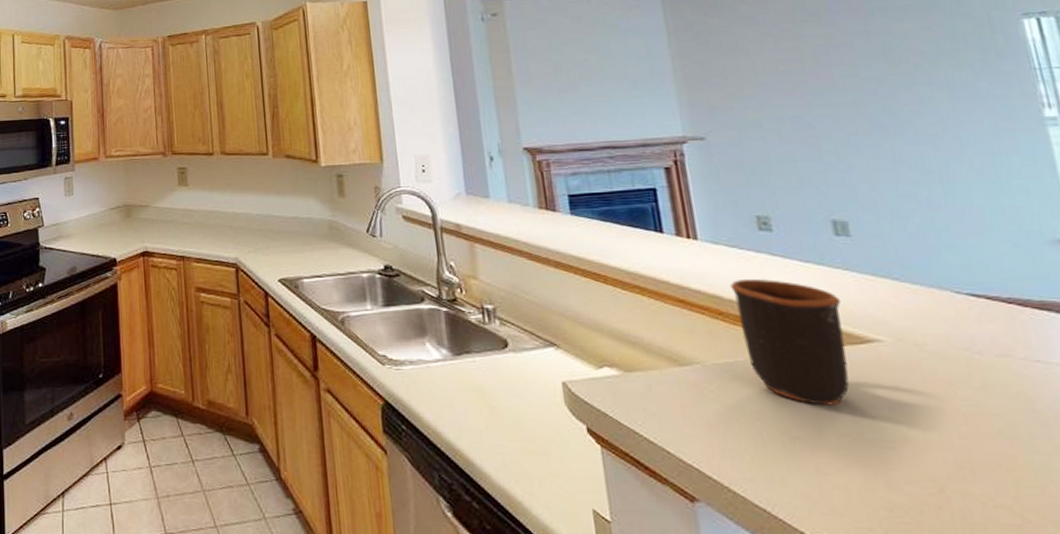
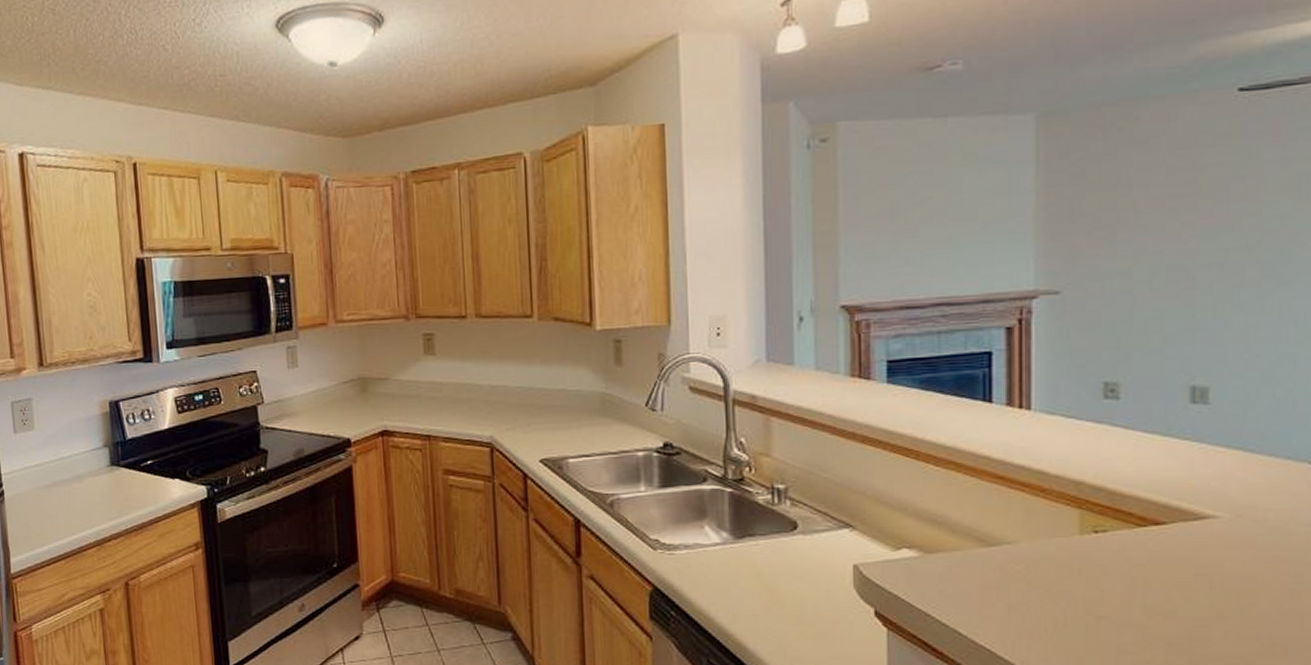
mug: present [730,279,850,406] -> none [1059,453,1183,585]

